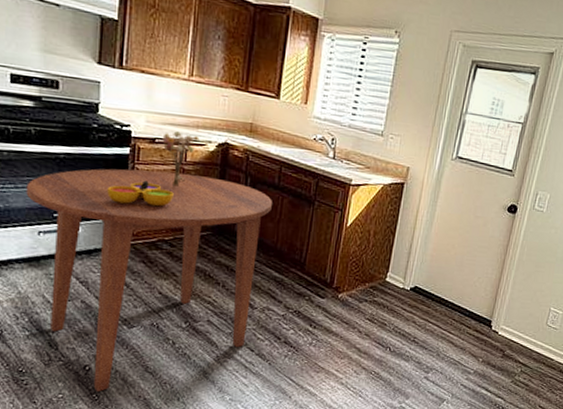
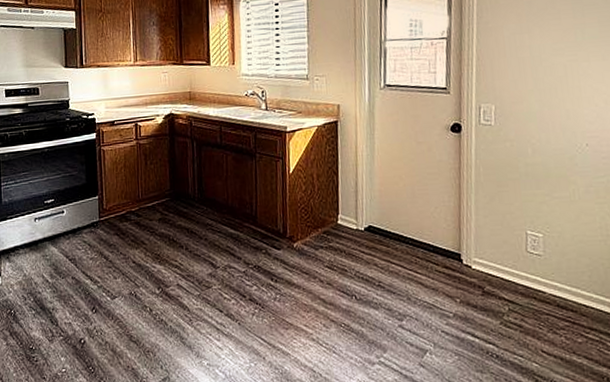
dining table: present [26,168,272,393] -> none [23,147,218,365]
decorative bowl: present [107,180,174,207] -> none [82,159,135,184]
bouquet: present [162,131,200,188] -> none [119,111,149,162]

